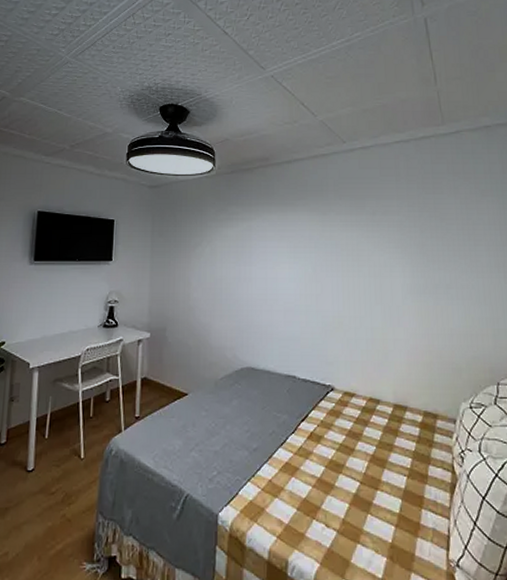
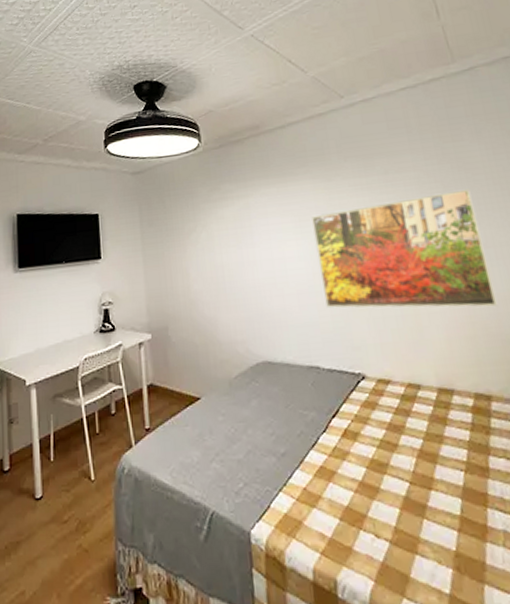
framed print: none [305,236,454,339] -> present [312,188,499,309]

